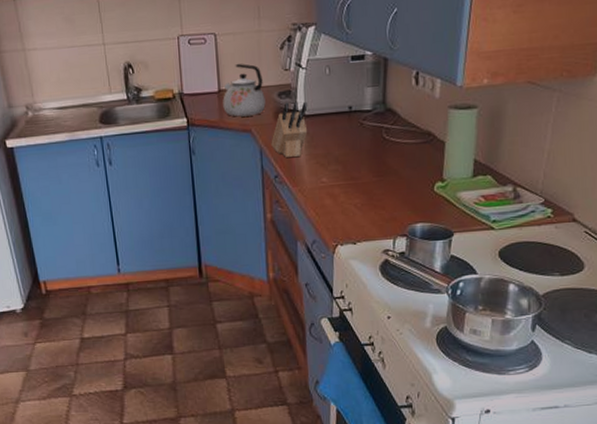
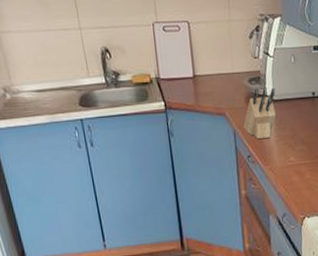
kettle: present [223,63,266,117] -> none [198,50,238,101]

